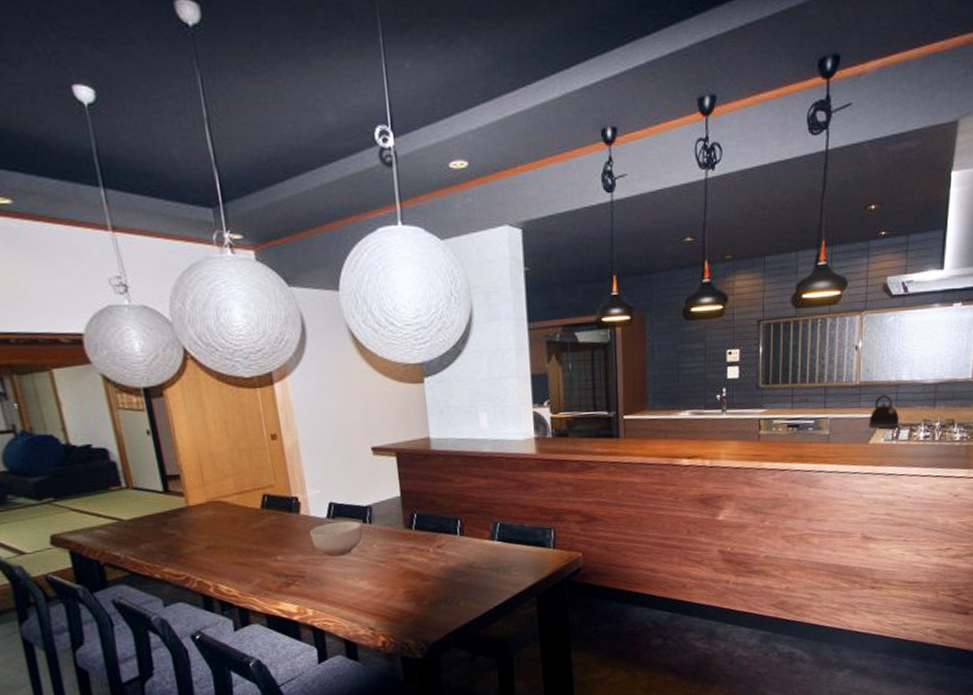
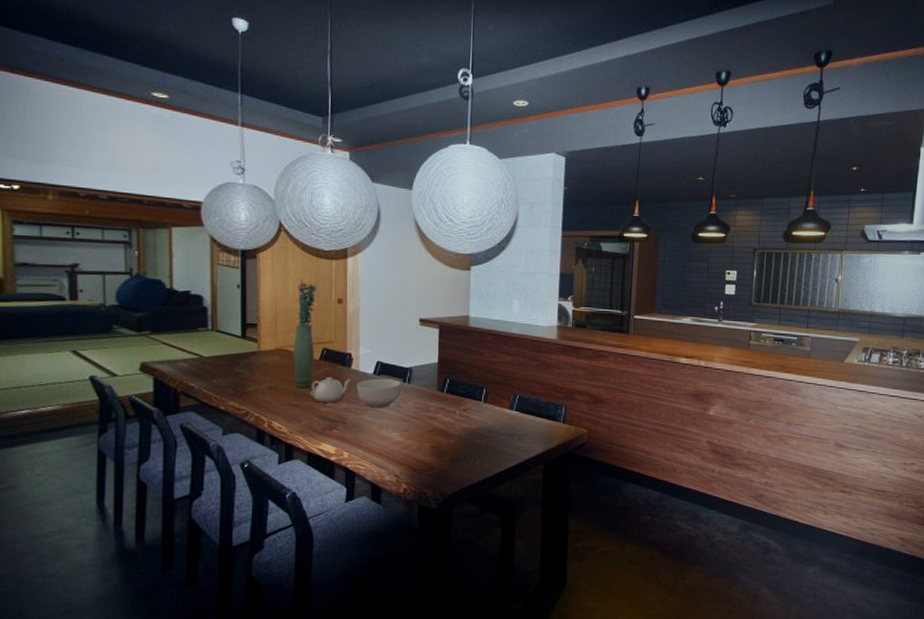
vase: none [219,415,257,544] -> present [293,279,317,388]
teapot: none [257,526,302,558] -> present [310,376,351,403]
kettle: present [868,394,900,430] -> none [844,322,872,352]

